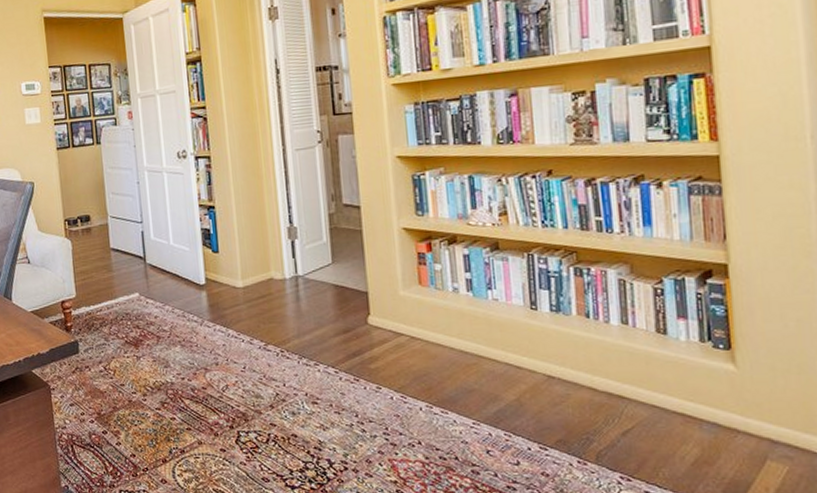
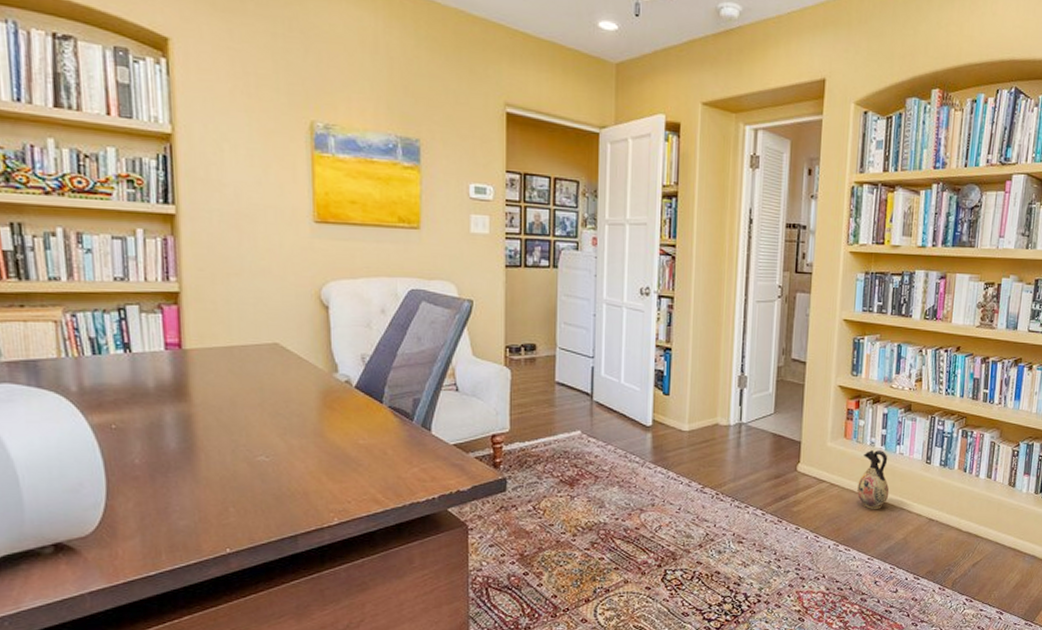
ceramic jug: none [444,297,488,365] -> present [857,450,890,509]

